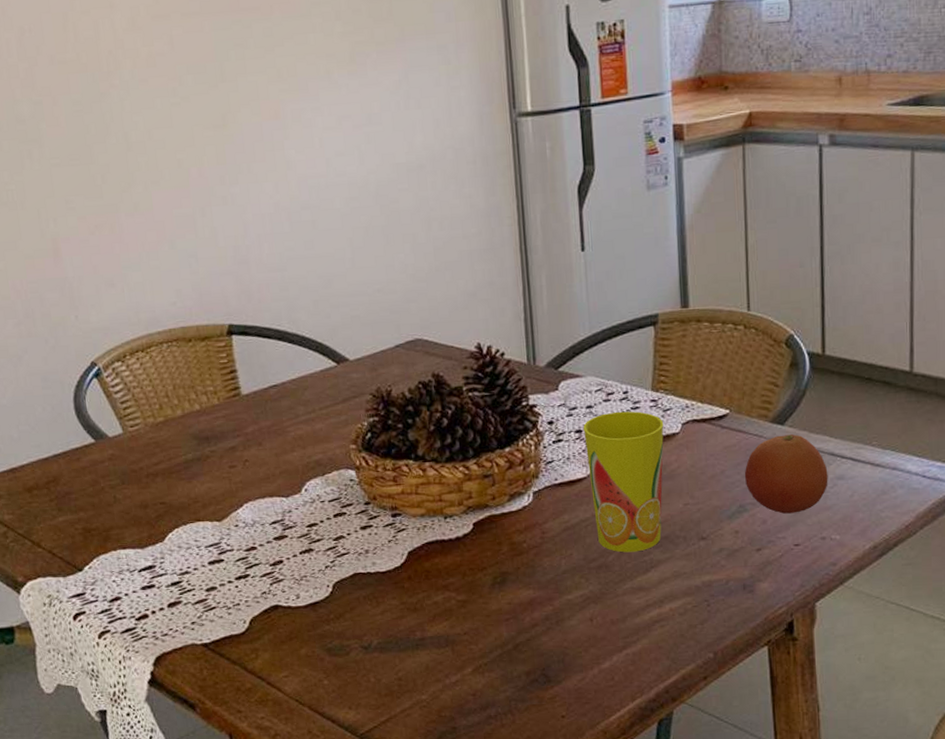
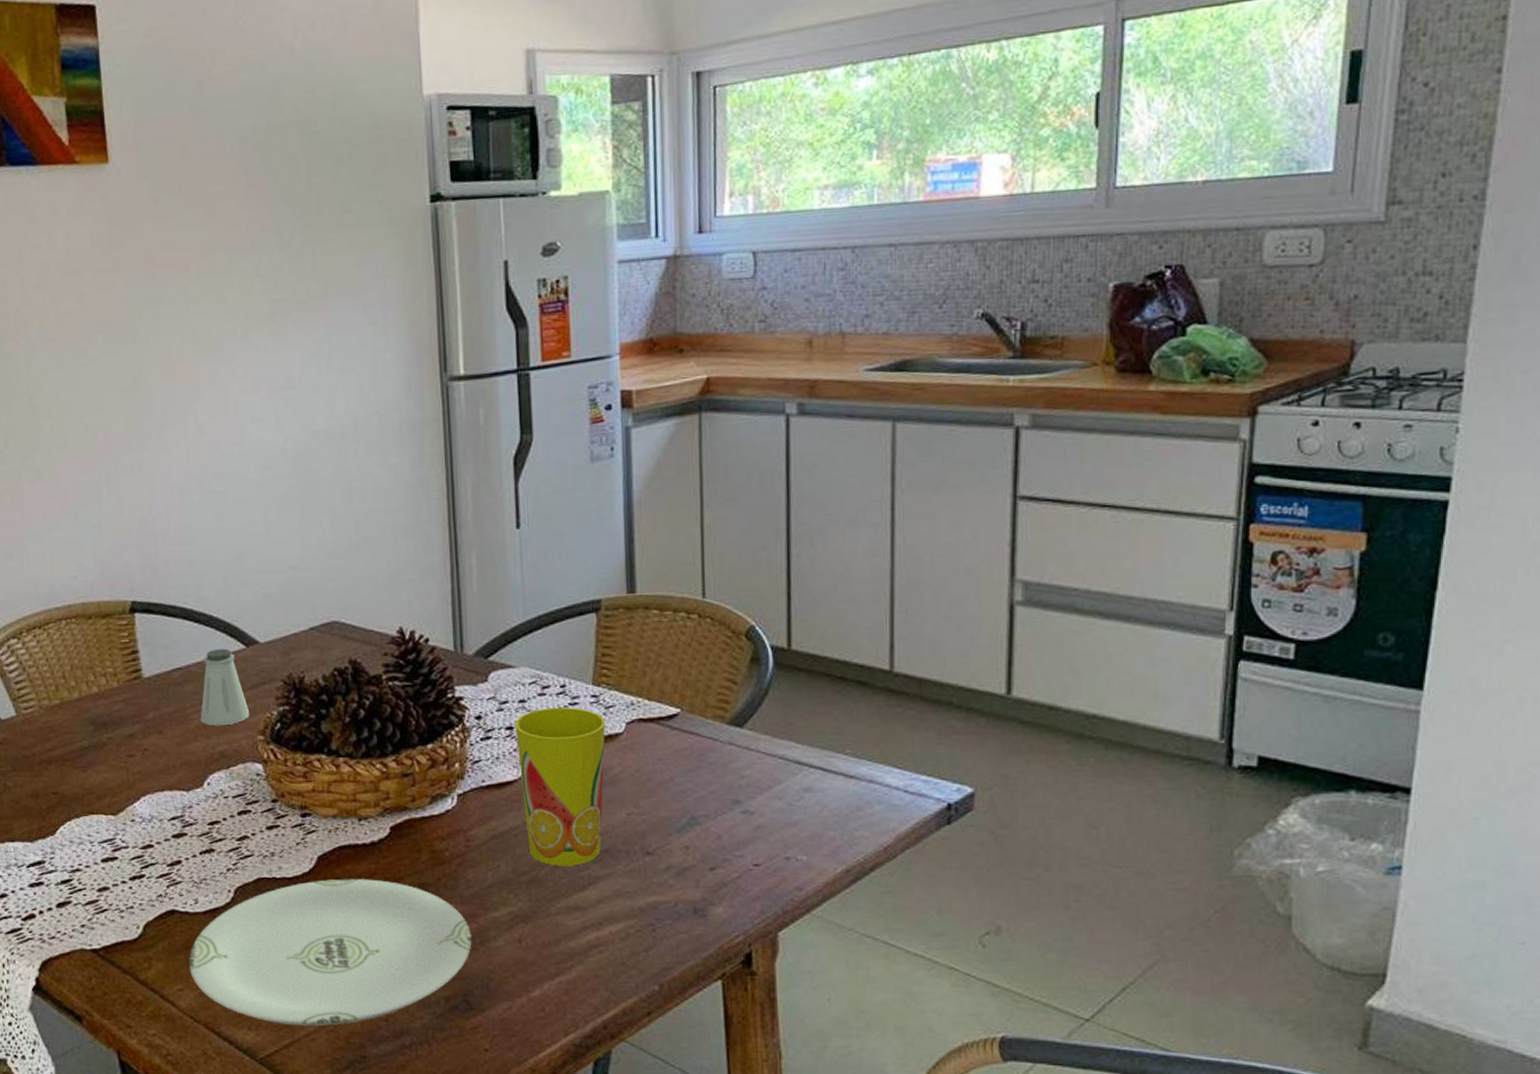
plate: none [293,570,549,704] -> present [189,879,472,1026]
saltshaker: none [296,366,343,438] -> present [200,648,250,726]
fruit: present [744,434,828,514] -> none [696,739,794,829]

